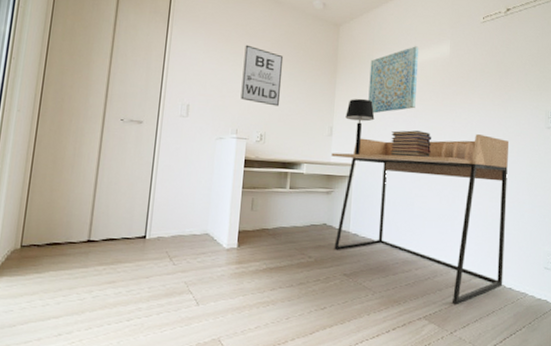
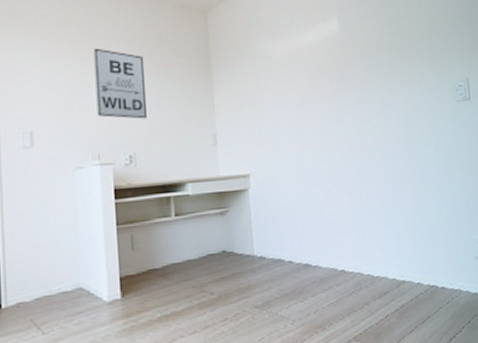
desk: present [331,134,508,304] -> none [219,119,435,317]
table lamp: present [345,98,375,155] -> none [229,95,264,163]
wall art: present [368,46,420,114] -> none [249,26,309,111]
book stack: present [390,130,431,158] -> none [286,124,334,158]

